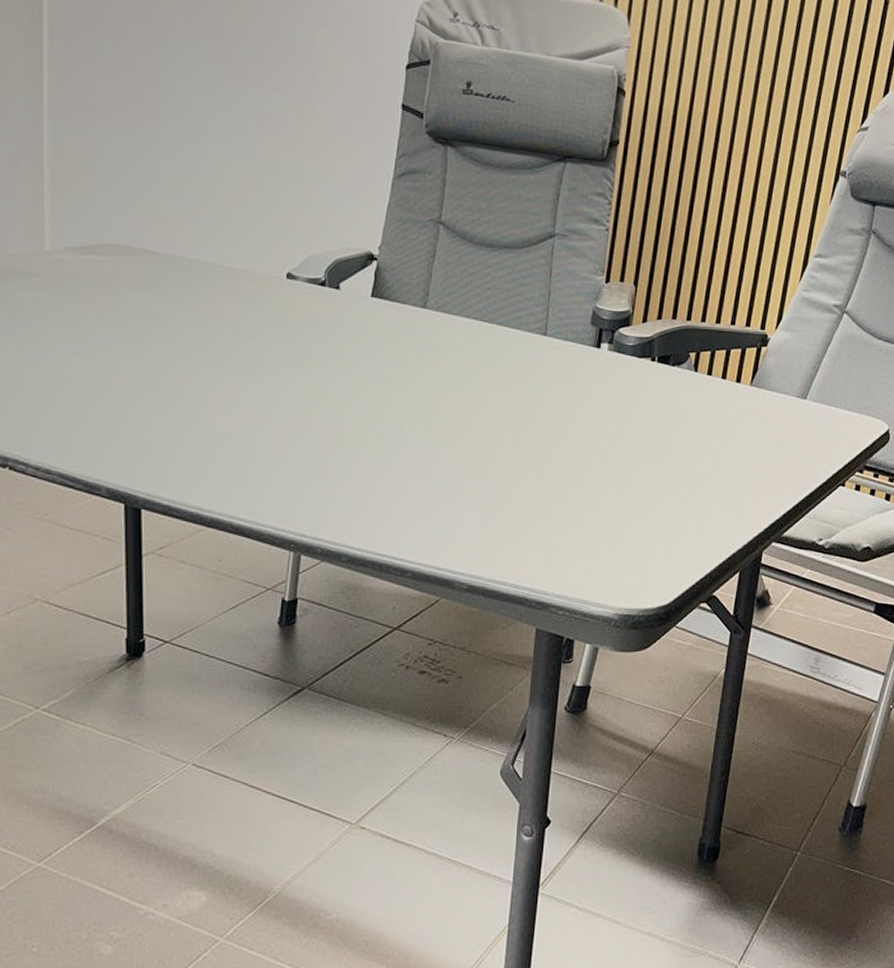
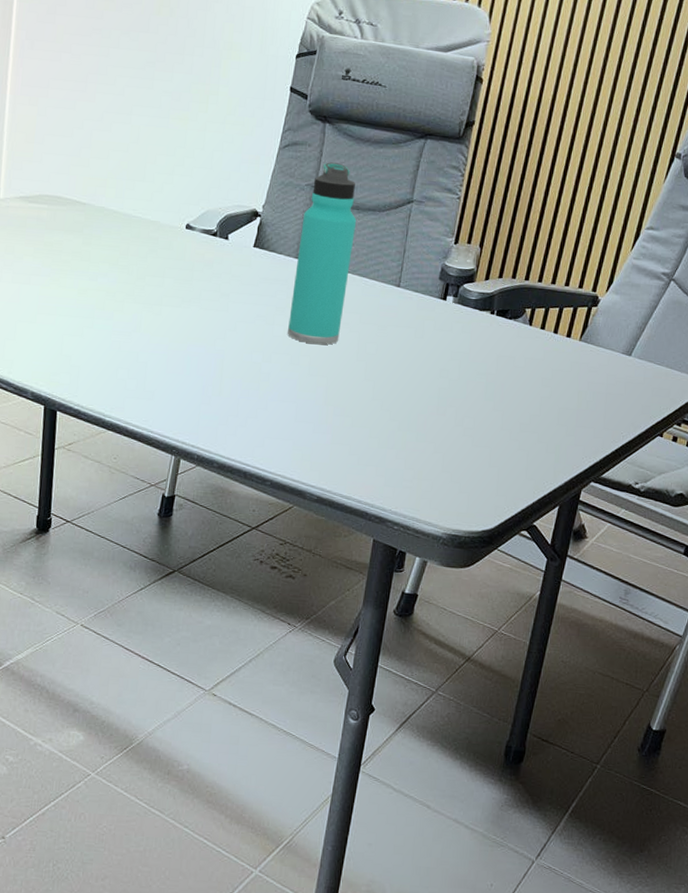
thermos bottle: none [420,192,492,408] -> present [288,162,357,345]

